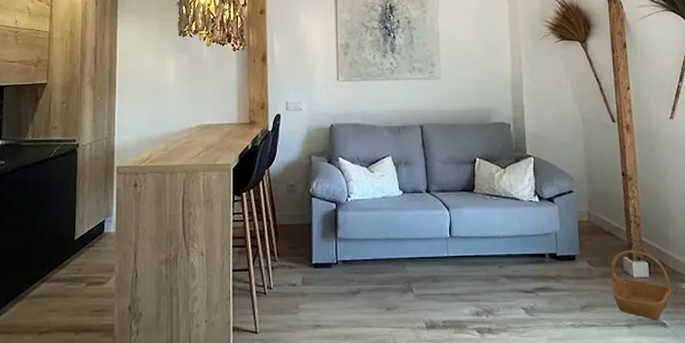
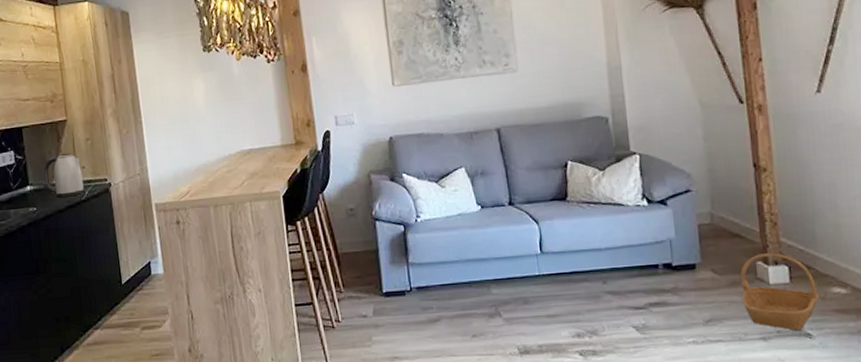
kettle: none [17,113,54,154] -> present [43,153,84,198]

